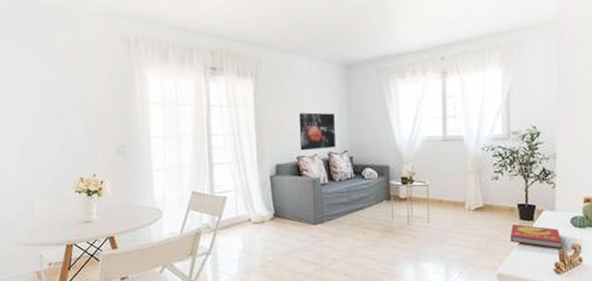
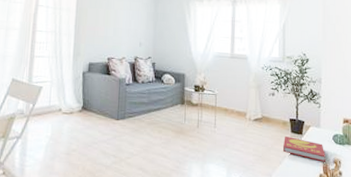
wall art: present [298,112,335,151] -> none [111,21,143,54]

